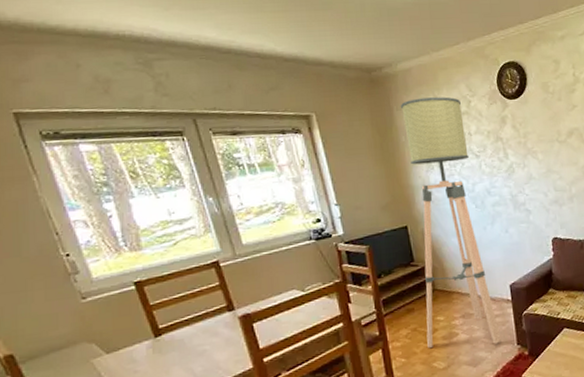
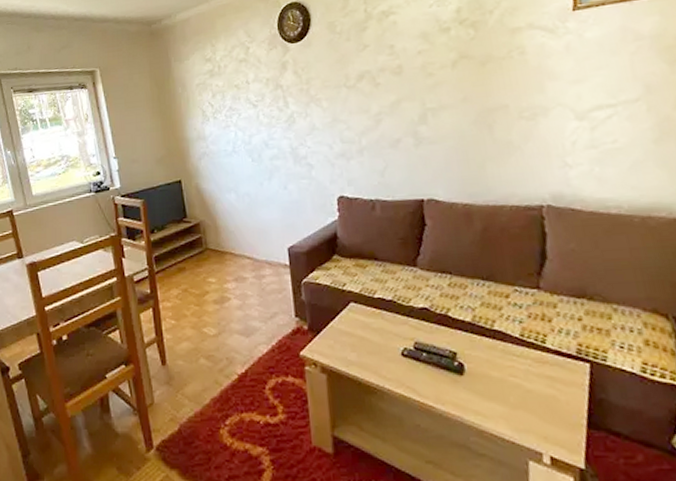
floor lamp: present [400,96,501,348] -> none [178,44,277,314]

